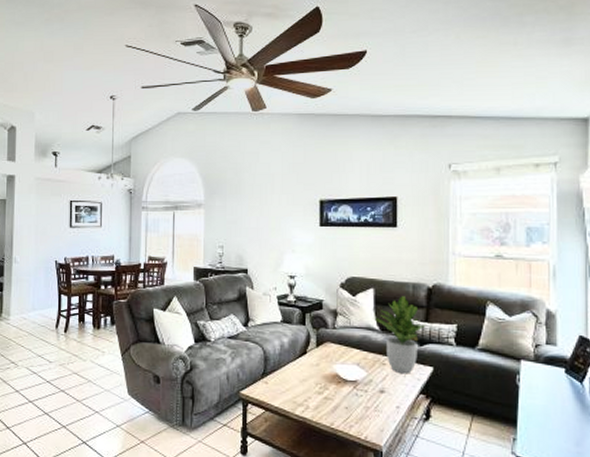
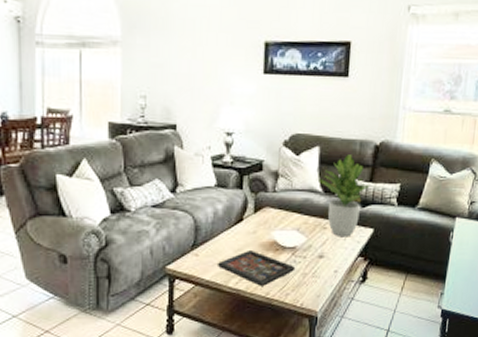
decorative tray: none [284,382,358,416] -> present [217,251,296,286]

